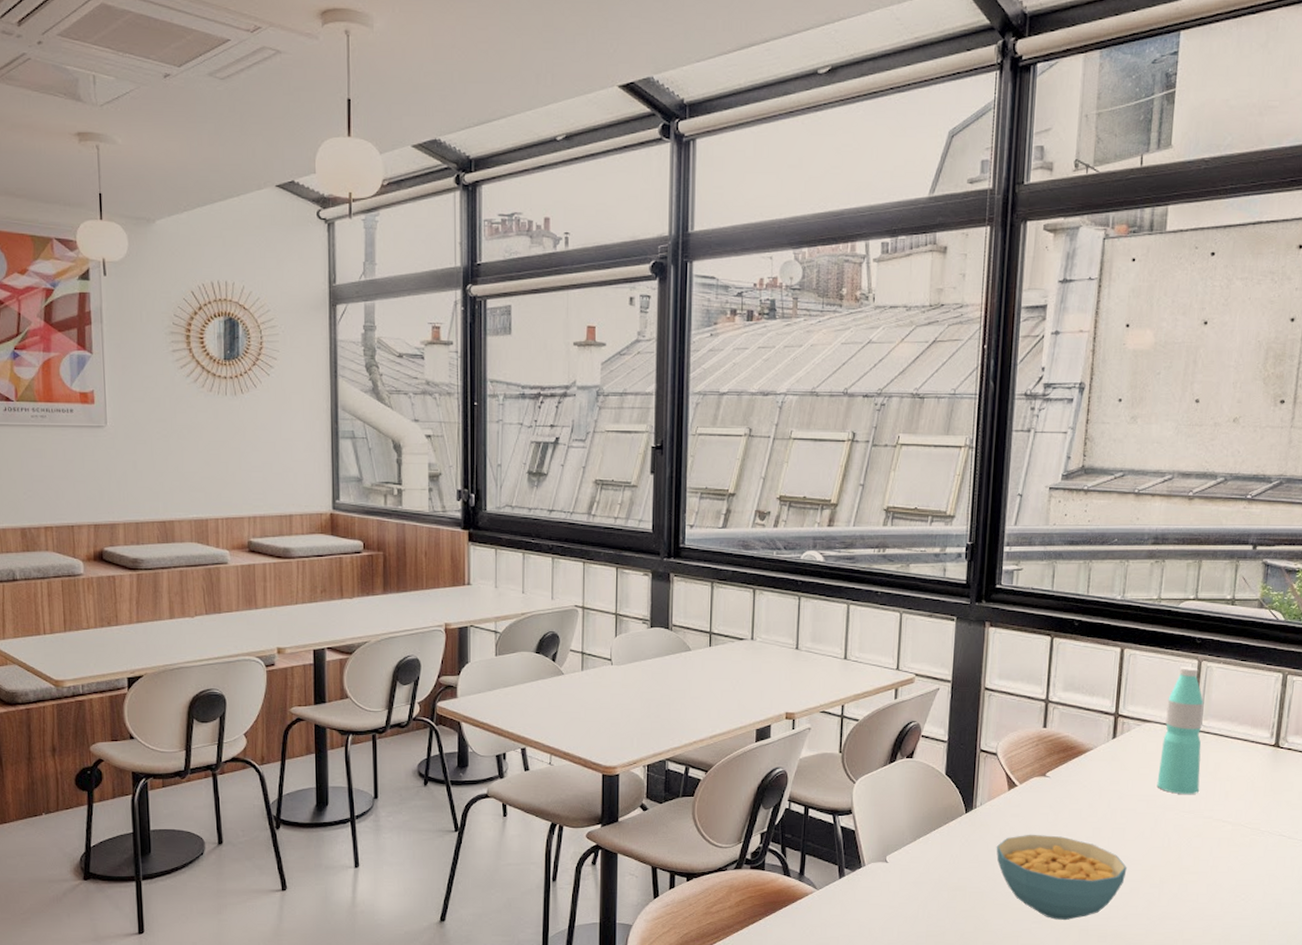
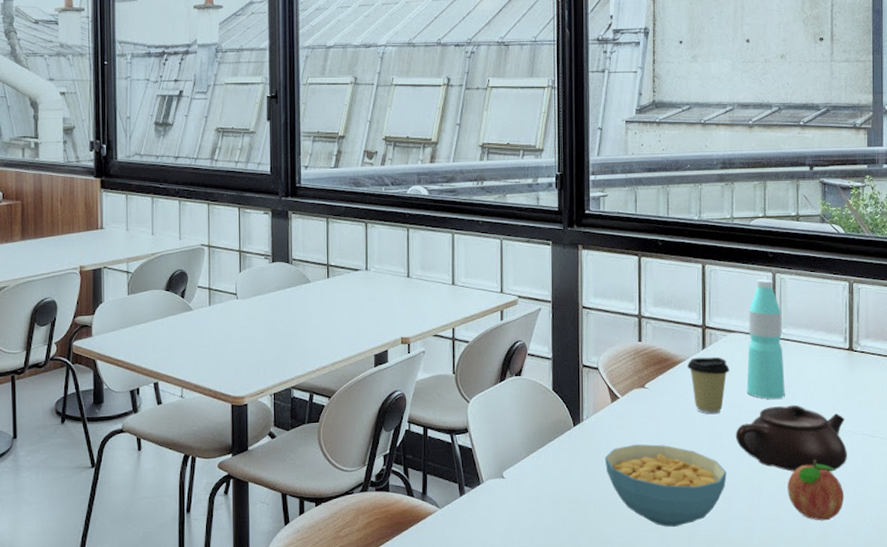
coffee cup: none [1094,747,1141,808] -> present [687,357,730,415]
teapot: none [1139,801,1261,871] -> present [735,405,847,472]
fruit: none [1191,859,1252,922] -> present [787,459,845,521]

